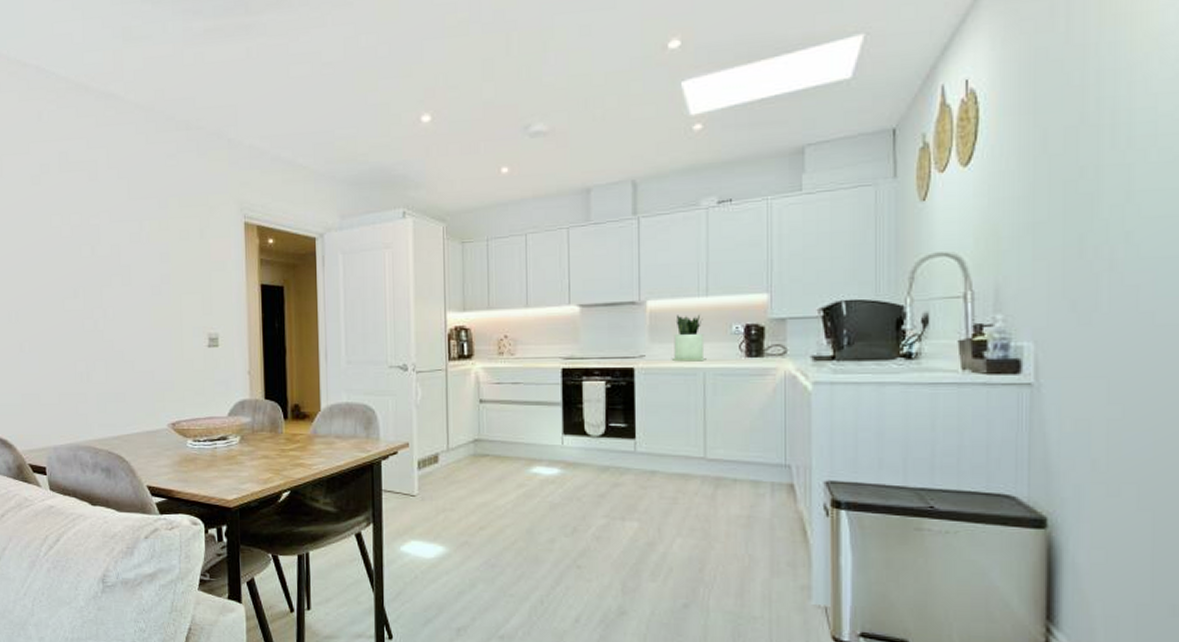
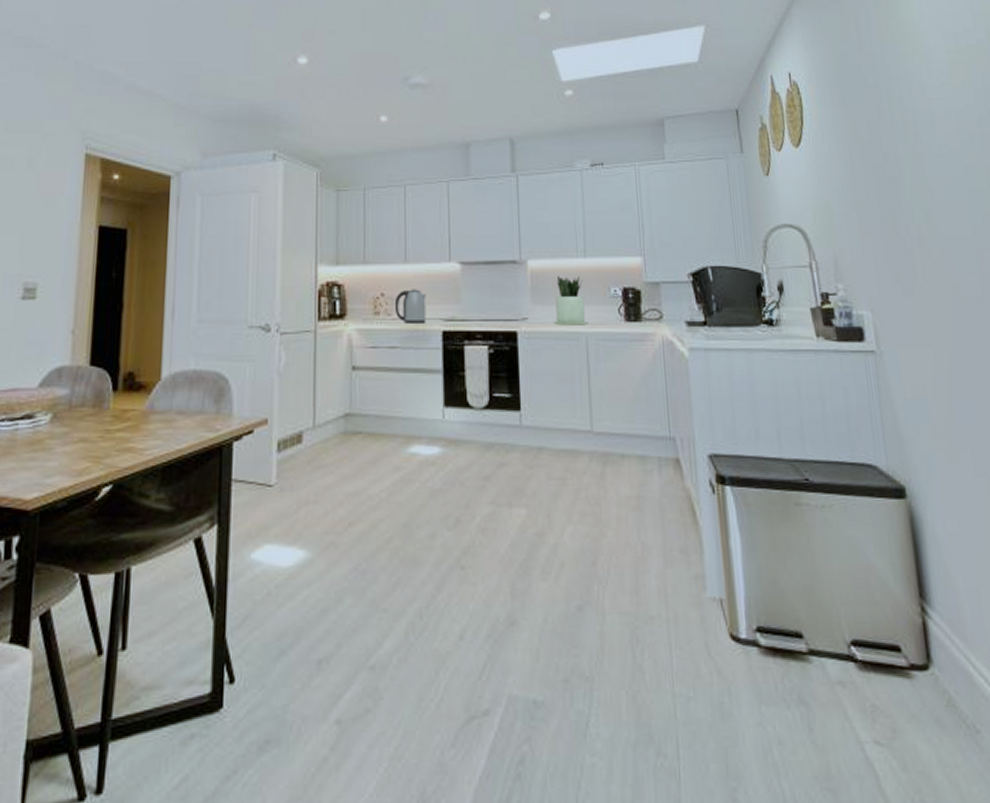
kettle: none [517,331,547,363] -> present [394,289,427,325]

